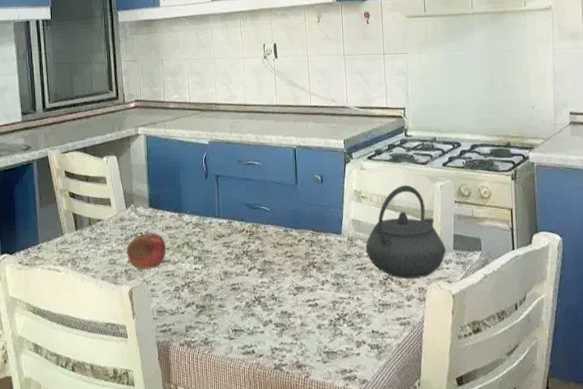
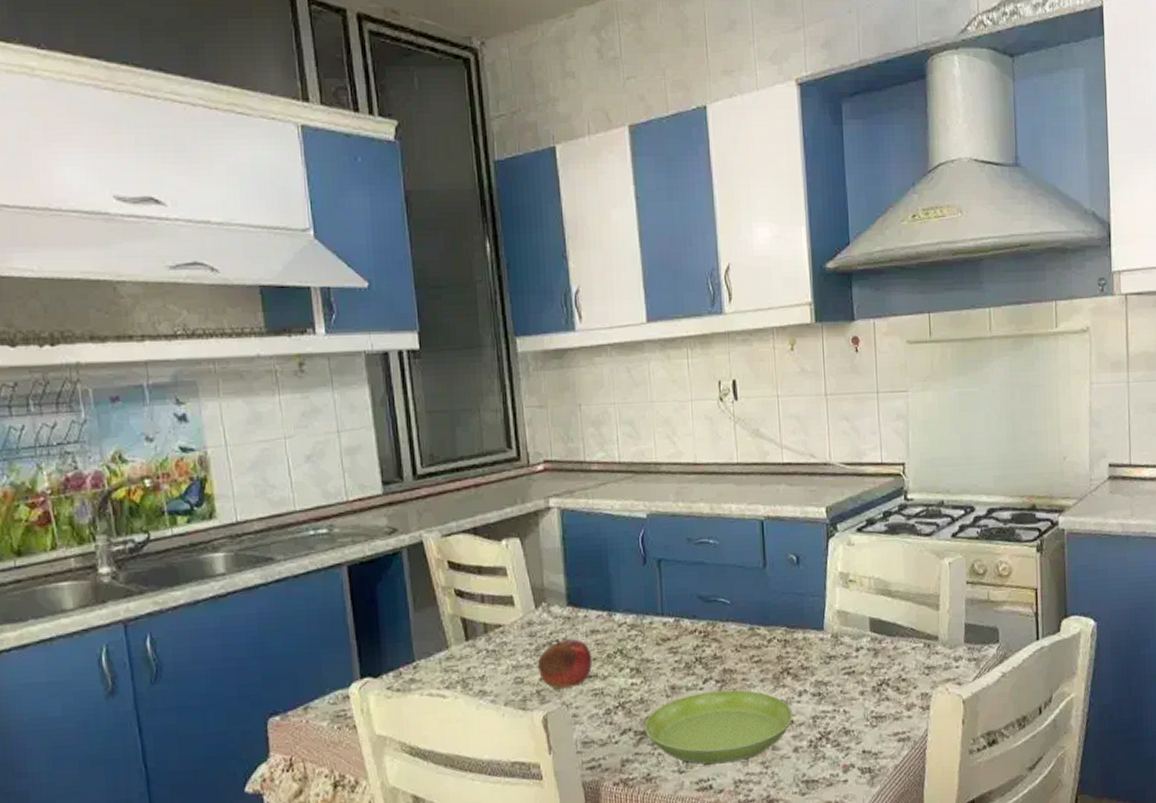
saucer: none [204,277,318,334] -> present [644,690,793,765]
kettle: present [365,185,446,278] -> none [854,563,955,683]

